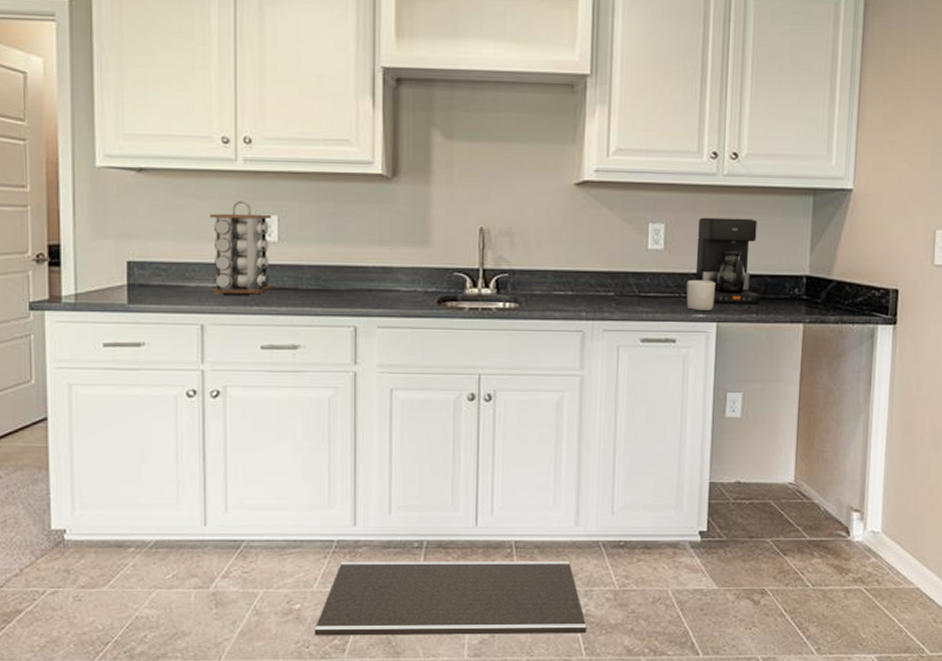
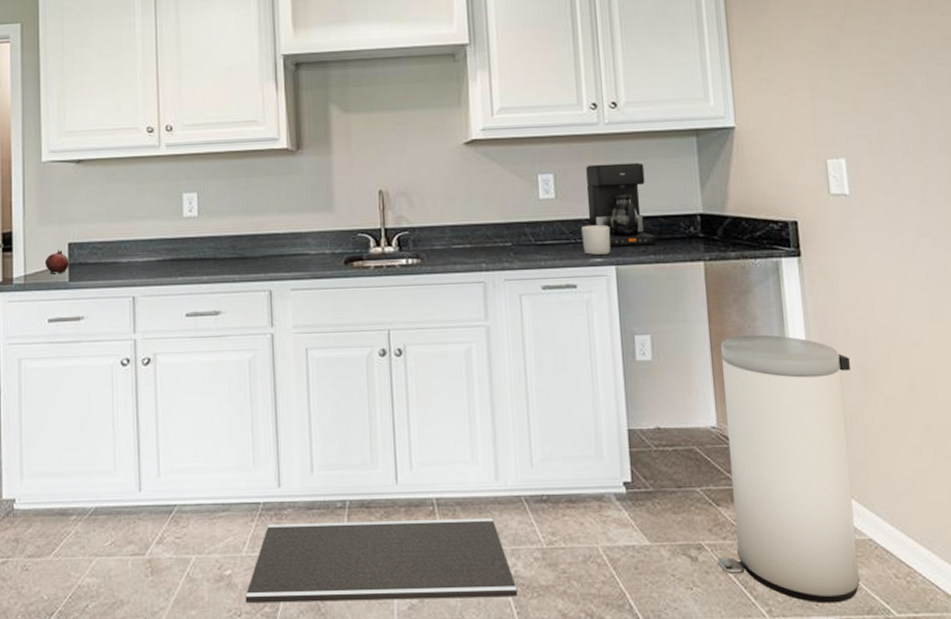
fruit: none [99,267,128,294] -> present [44,249,69,273]
spice rack: present [210,200,272,296] -> none [139,181,194,268]
pedal bin: none [777,398,927,643] -> present [717,334,860,604]

